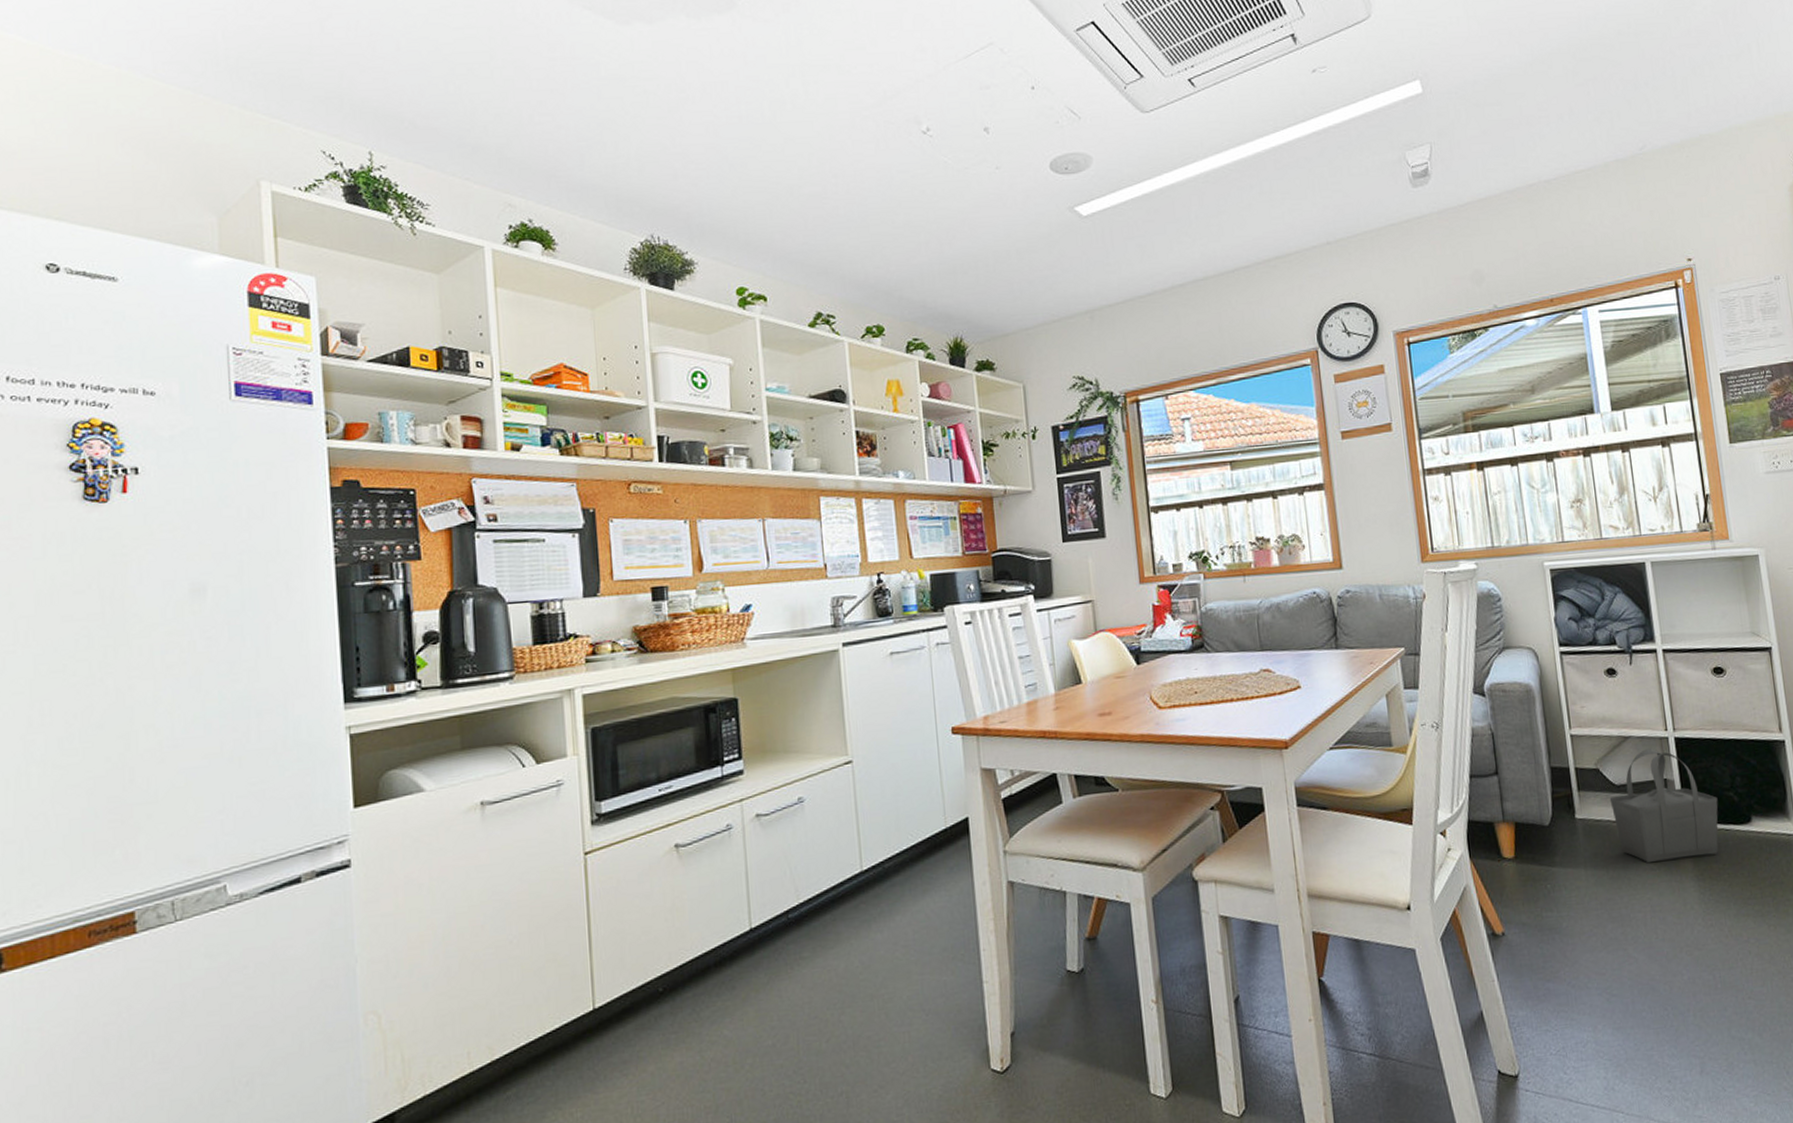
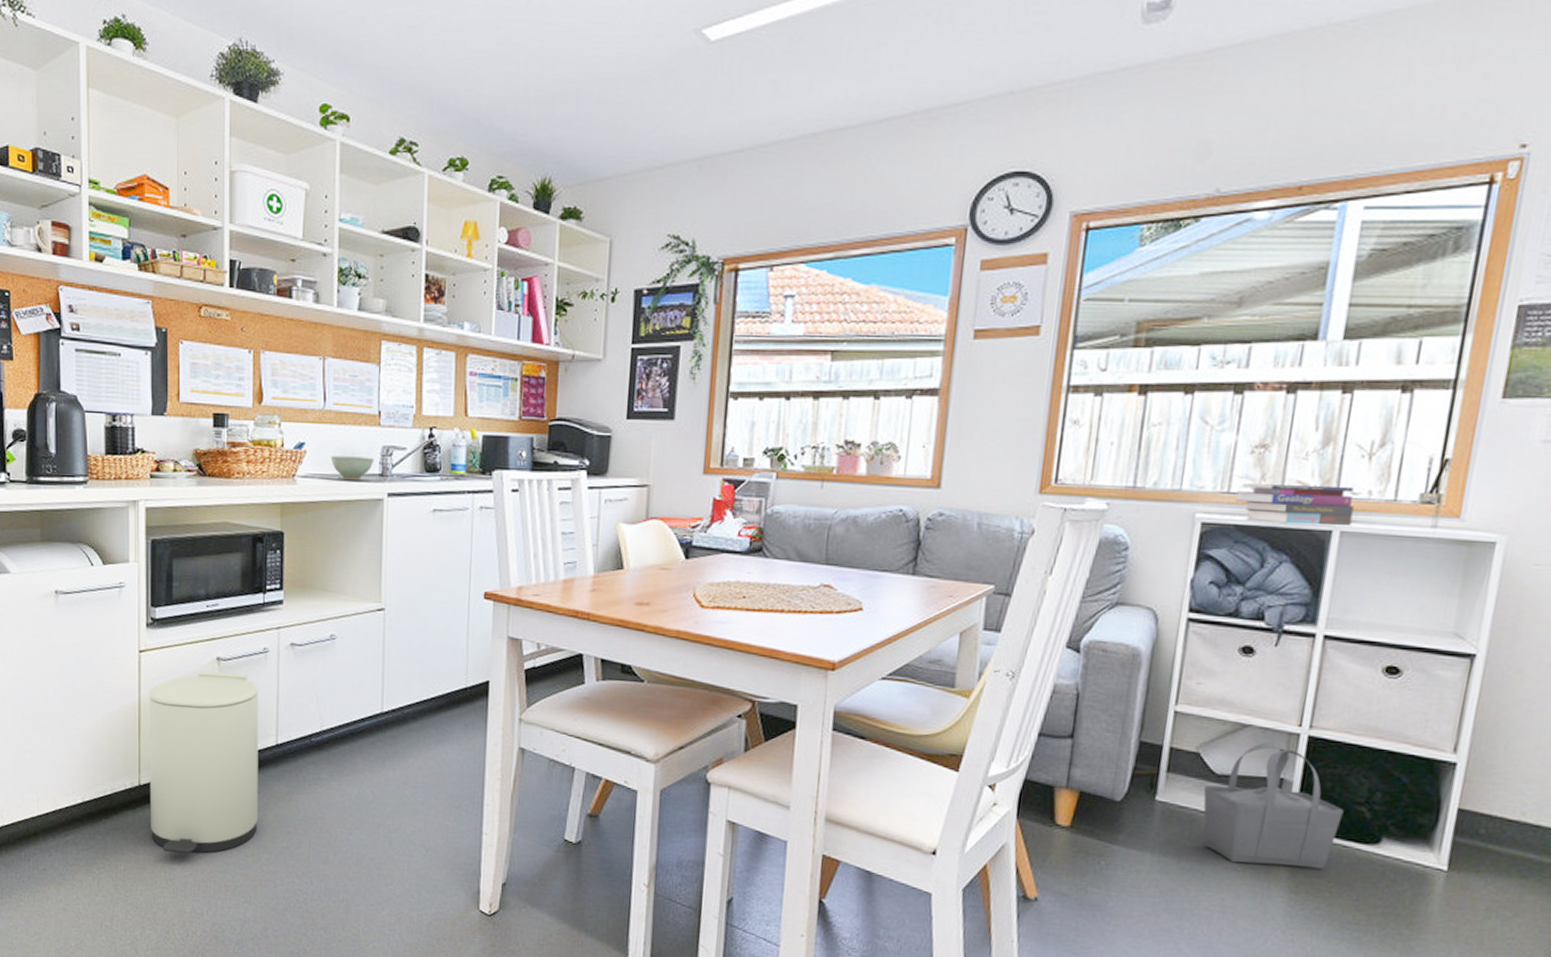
pedal bin: none [598,858,737,1082] -> present [148,671,259,854]
bowl: none [779,610,826,637] -> present [330,455,375,481]
books: none [1569,525,1657,563] -> present [1236,483,1354,527]

